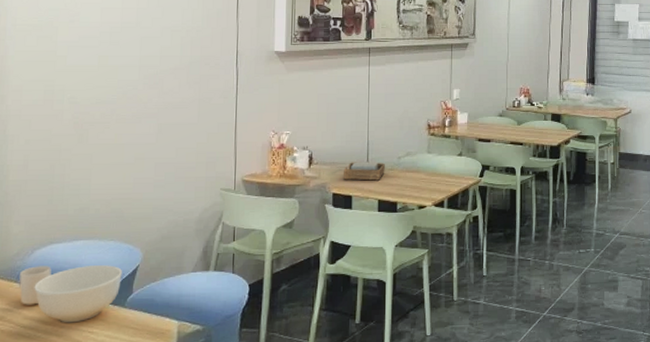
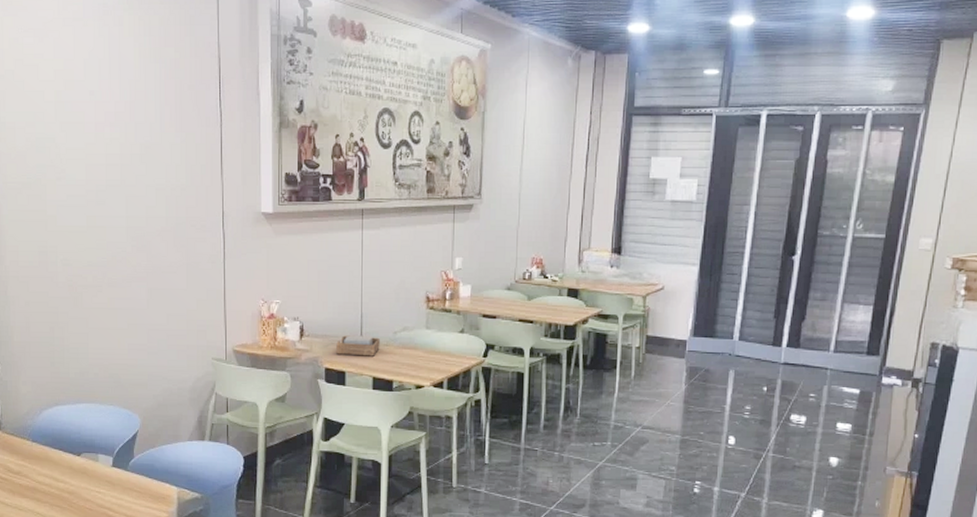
cup: present [19,266,52,305] -> none [31,426,59,463]
bowl: present [34,265,122,323] -> none [45,428,123,482]

